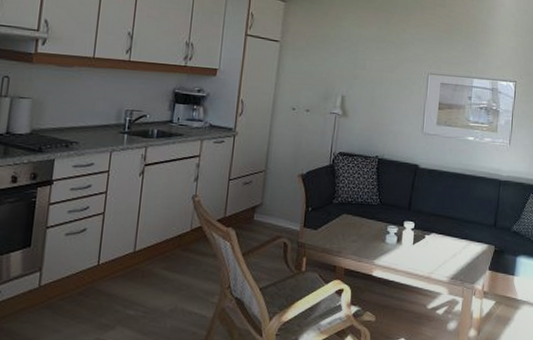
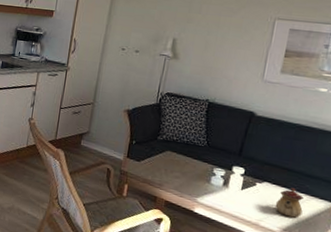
teapot: none [442,235,465,265] -> present [275,187,304,218]

